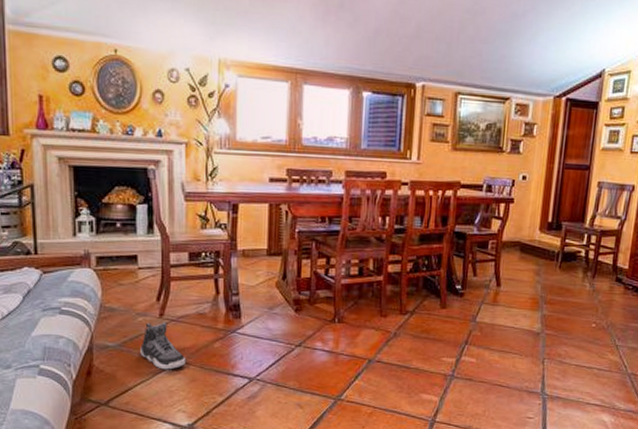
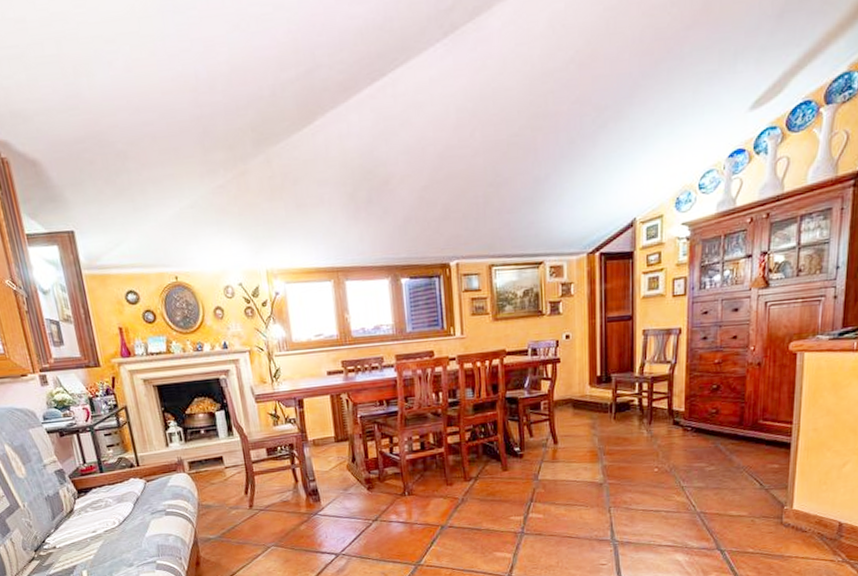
sneaker: present [140,321,187,370] -> none [237,512,279,554]

